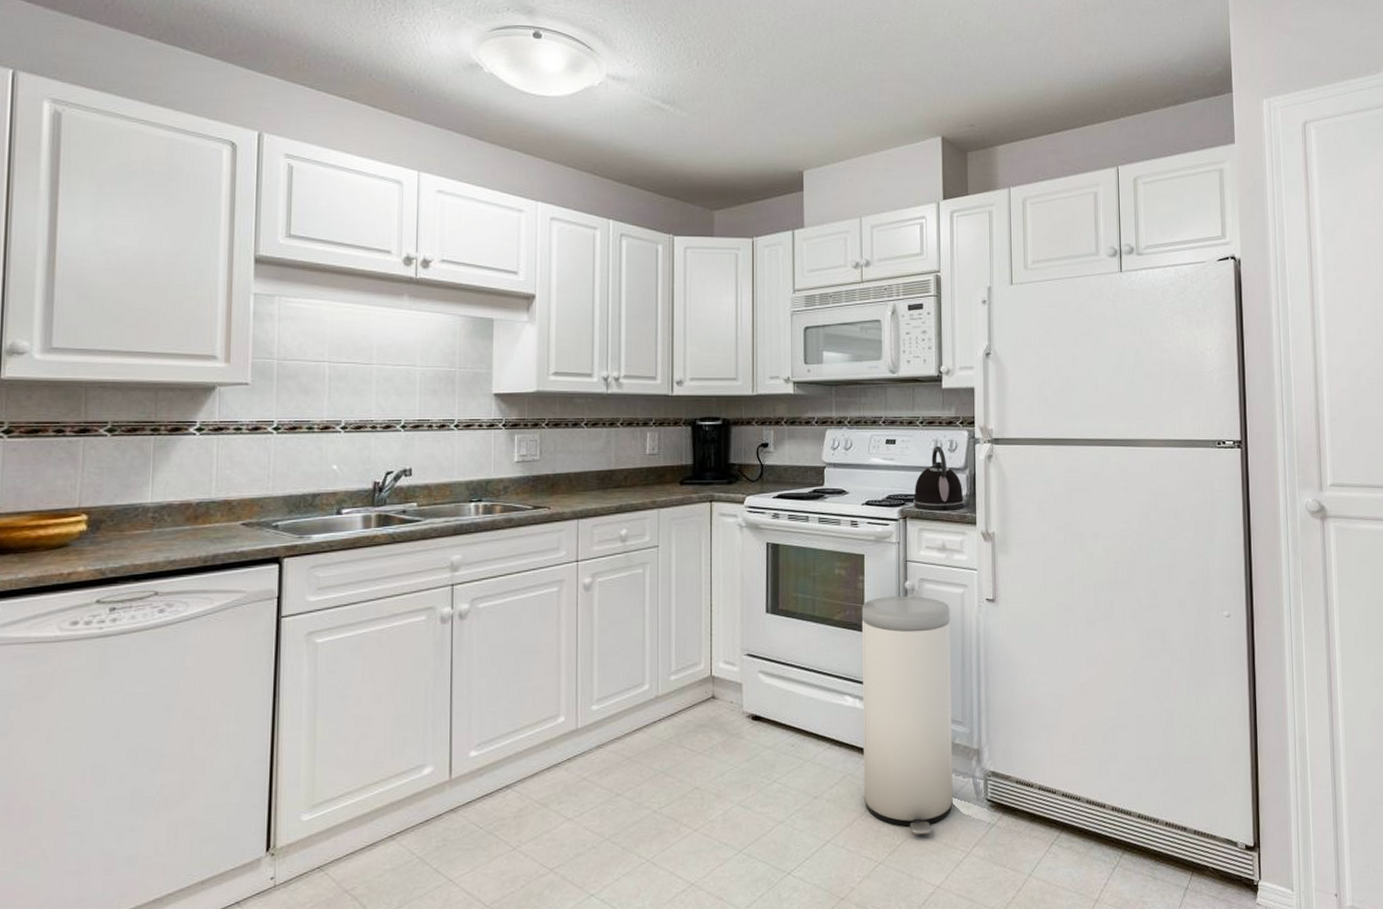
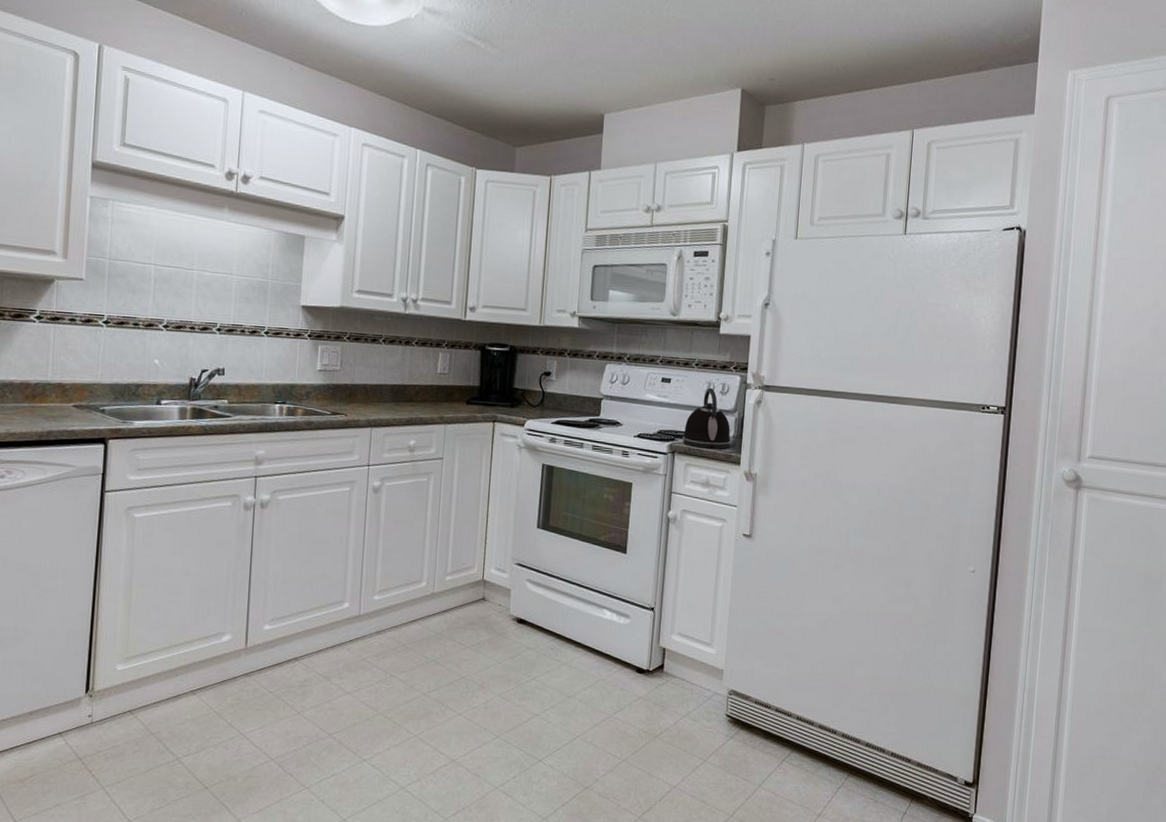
pedal bin: present [861,595,953,835] -> none [613,523,709,740]

